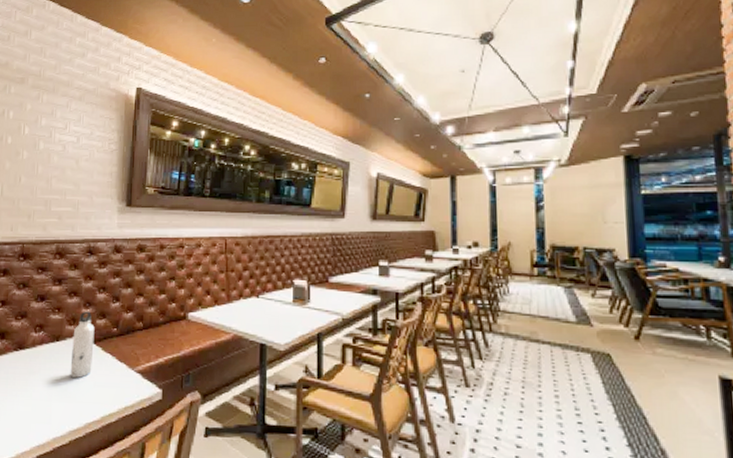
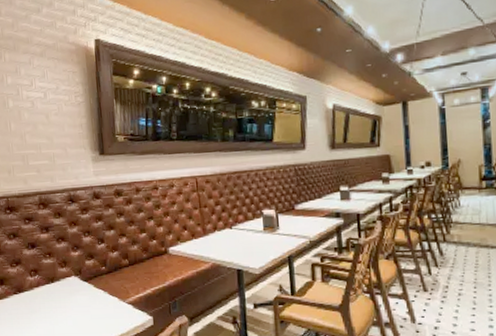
water bottle: present [70,311,95,378] -> none [65,253,87,313]

